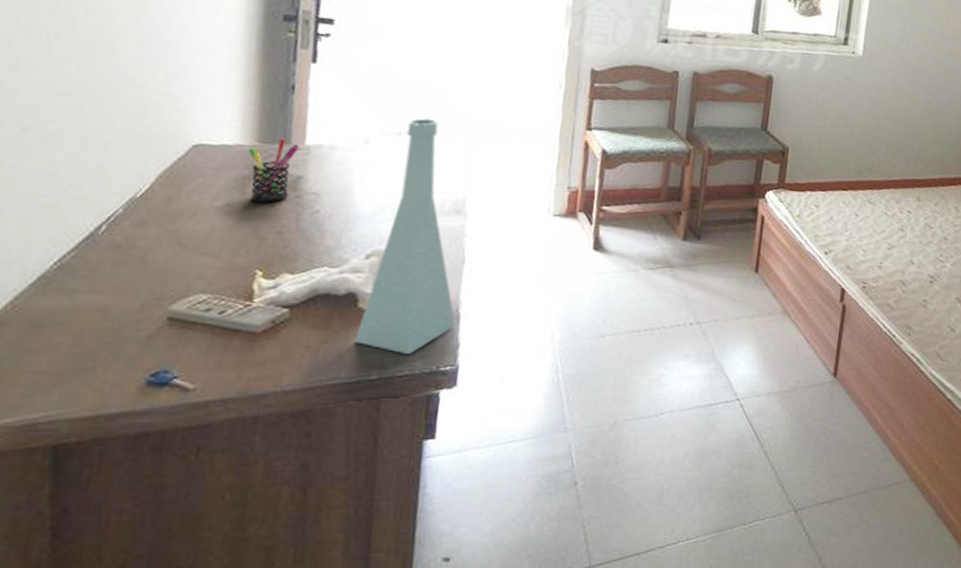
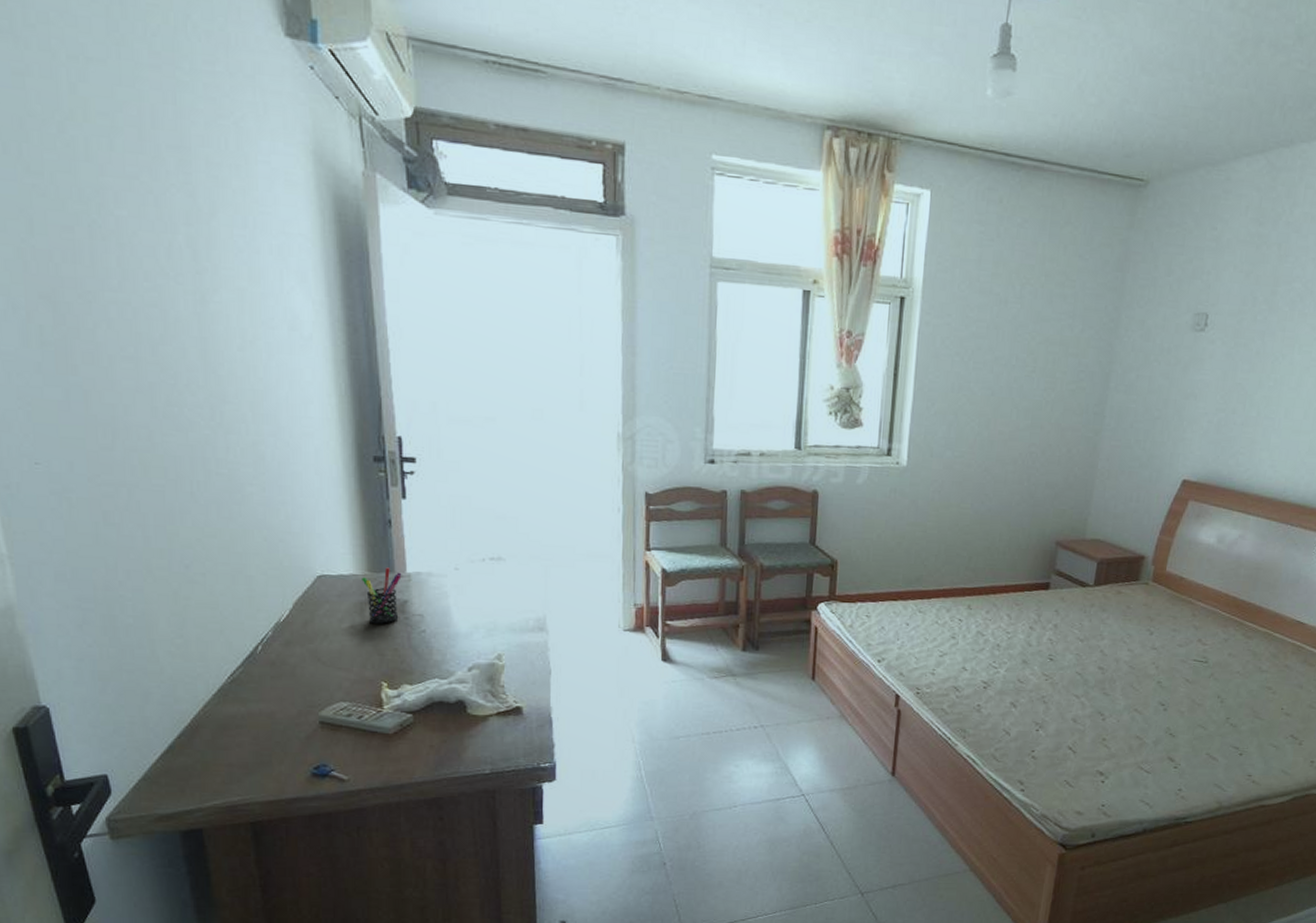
vase: present [355,118,456,355] -> none [468,545,550,754]

